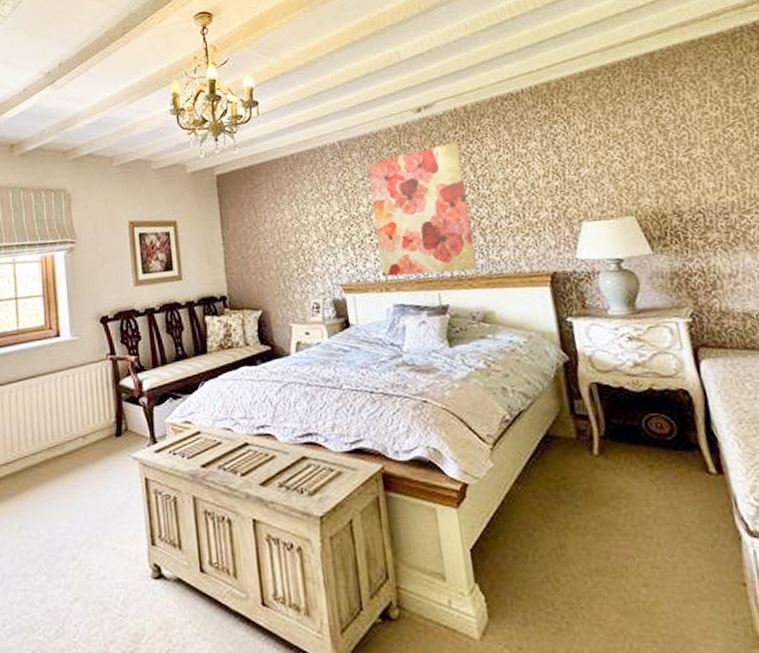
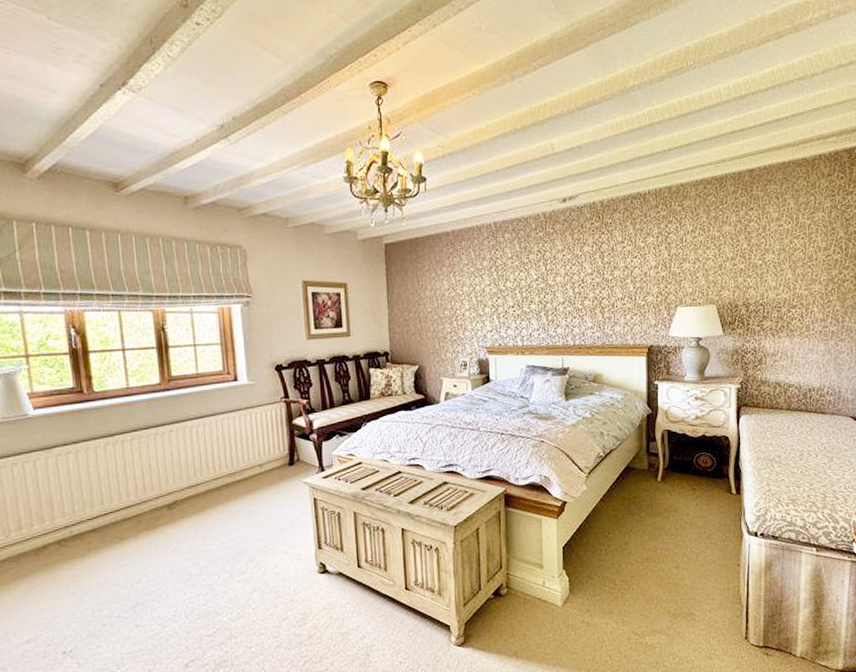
wall art: present [367,142,477,277] -> none [517,232,595,343]

